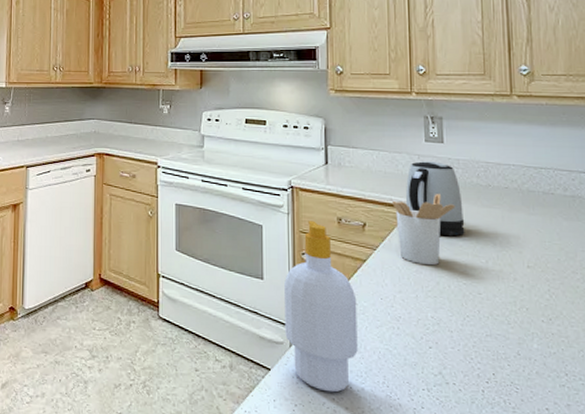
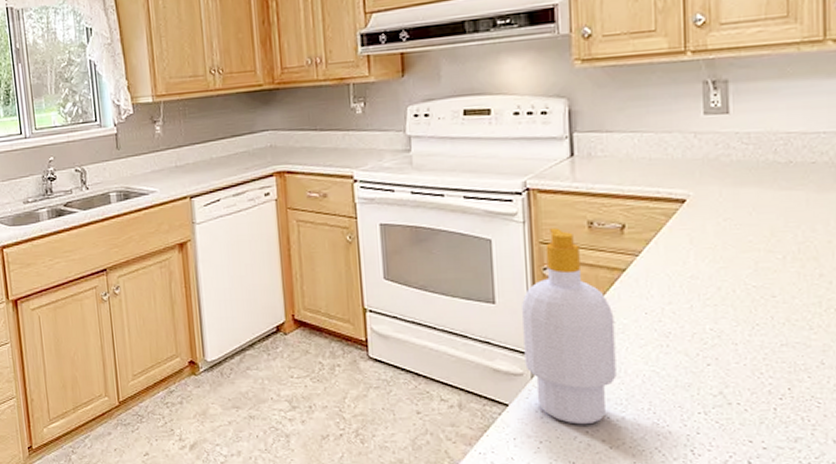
utensil holder: present [392,194,456,266] -> none [660,179,744,269]
kettle: present [405,161,465,237] -> none [676,138,756,231]

